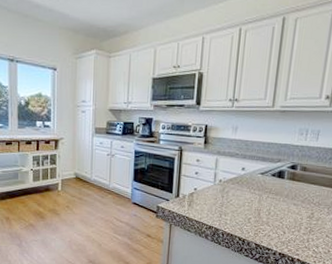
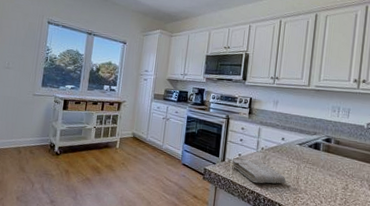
washcloth: none [186,192,246,218] -> present [231,158,286,184]

